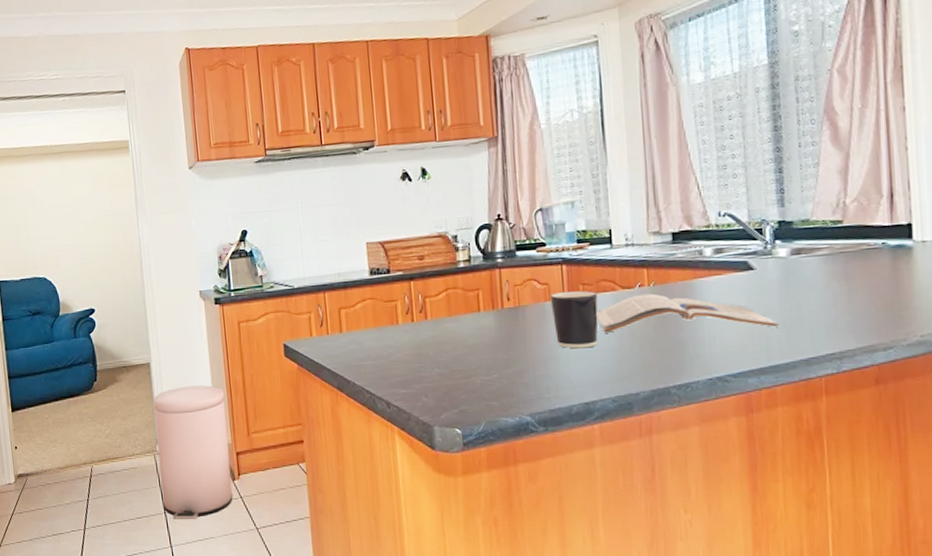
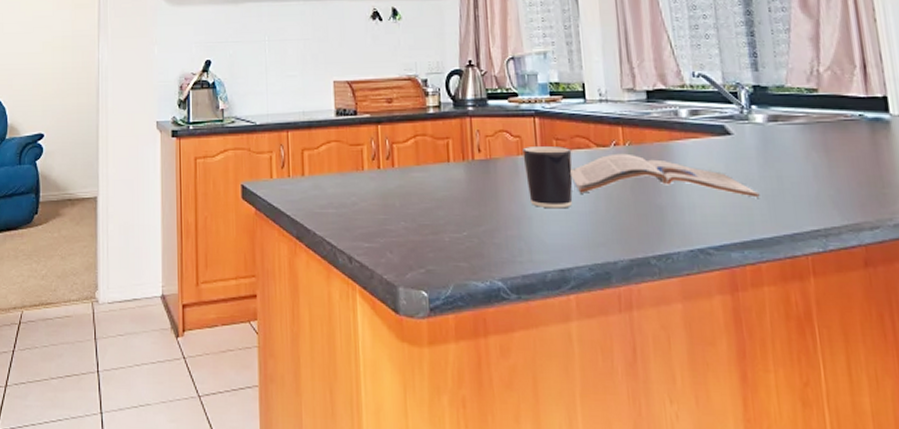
pedal bin: present [153,385,233,520] -> none [96,226,175,382]

